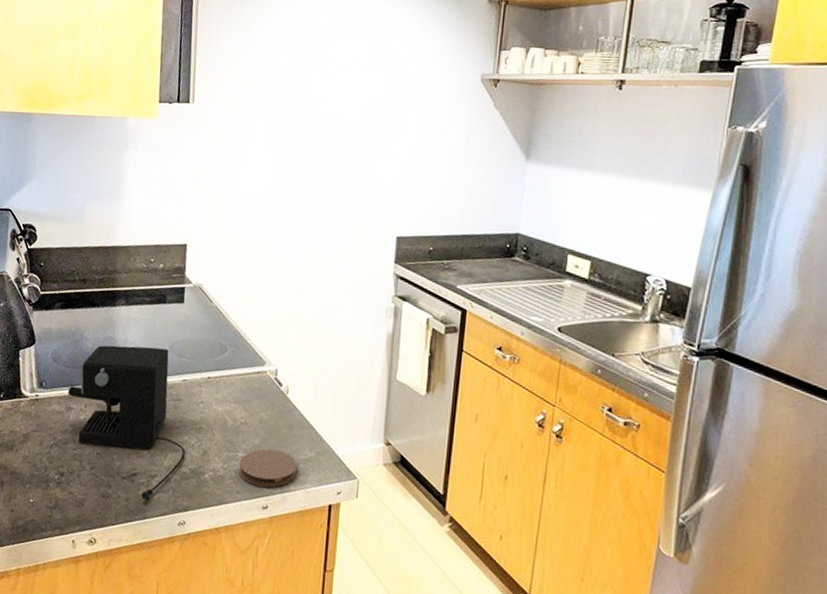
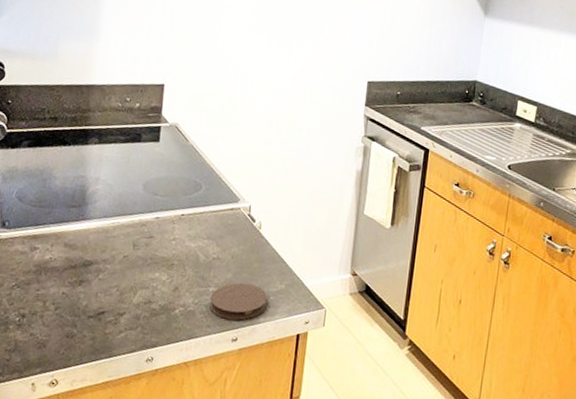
coffee maker: present [67,345,185,501] -> none [32,184,156,339]

